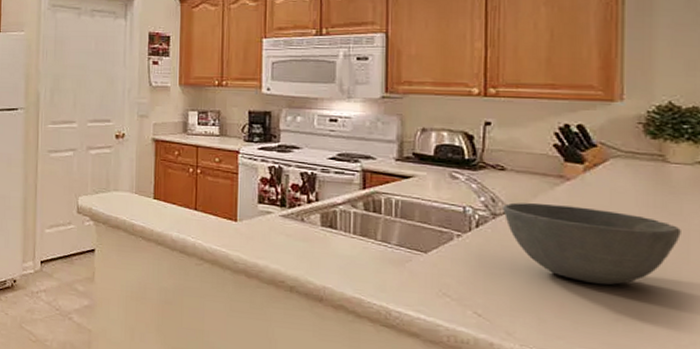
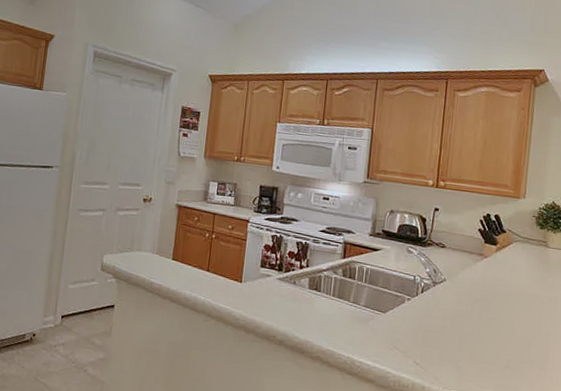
bowl: present [503,202,681,286] -> none [441,274,552,340]

